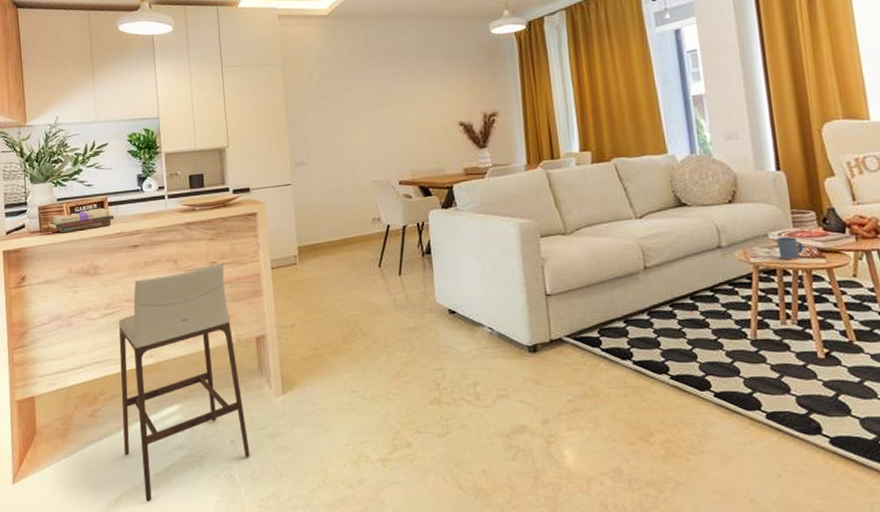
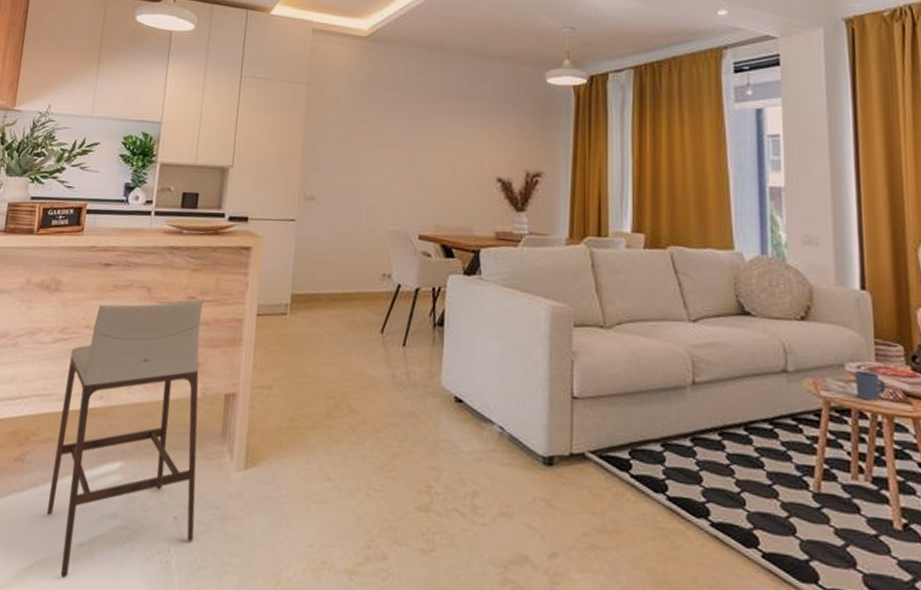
books: present [47,207,115,233] -> none [14,214,91,238]

